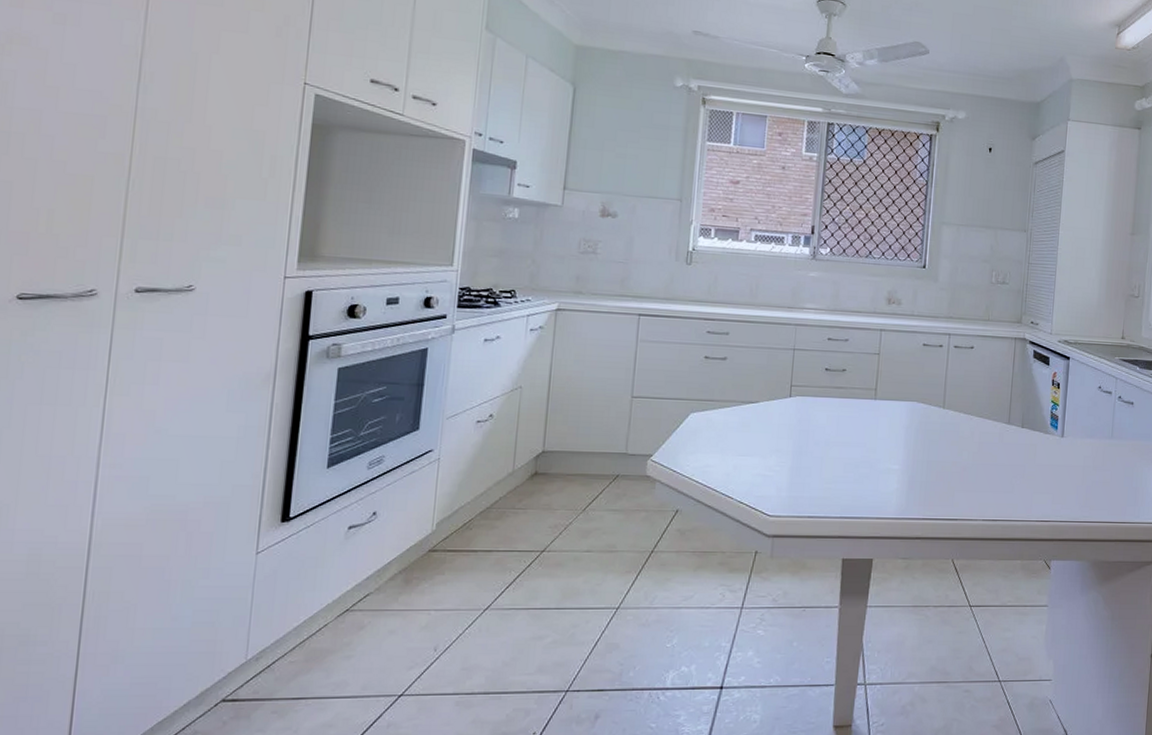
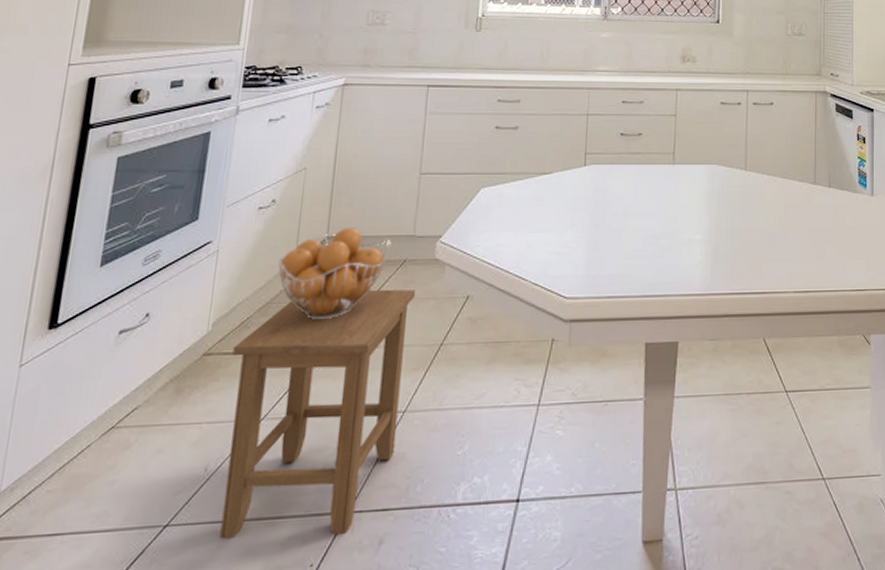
stool: none [450,500,628,709] -> present [219,289,416,539]
fruit basket: none [496,443,605,526] -> present [277,228,392,320]

